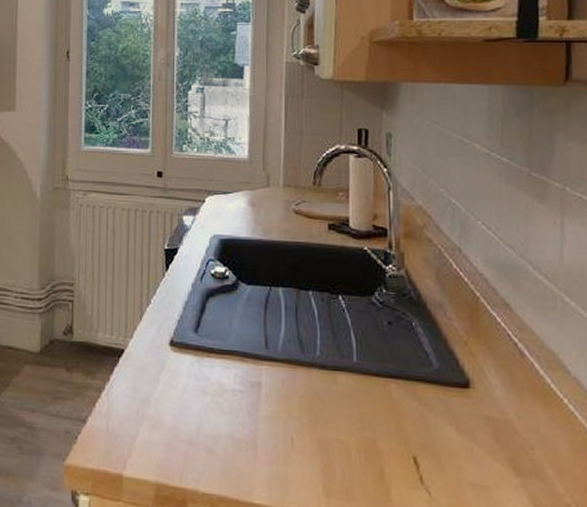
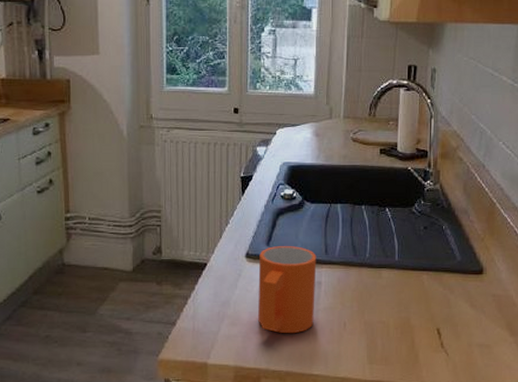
mug: none [184,334,255,447] -> present [258,246,317,334]

